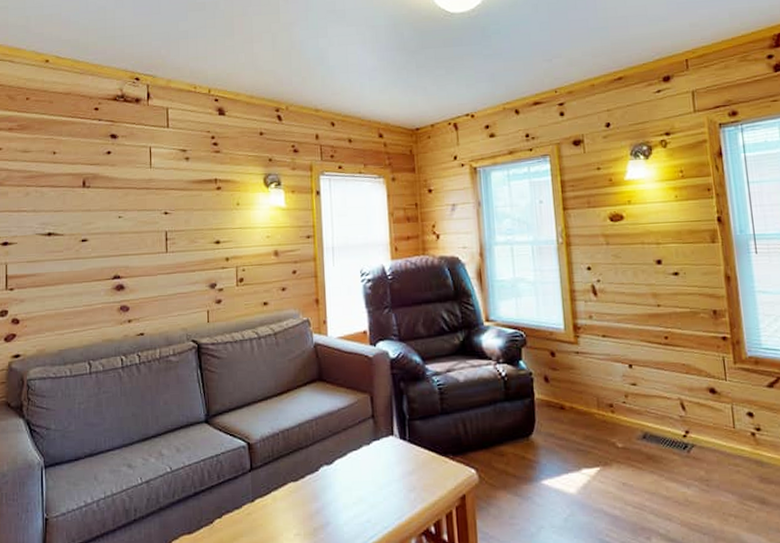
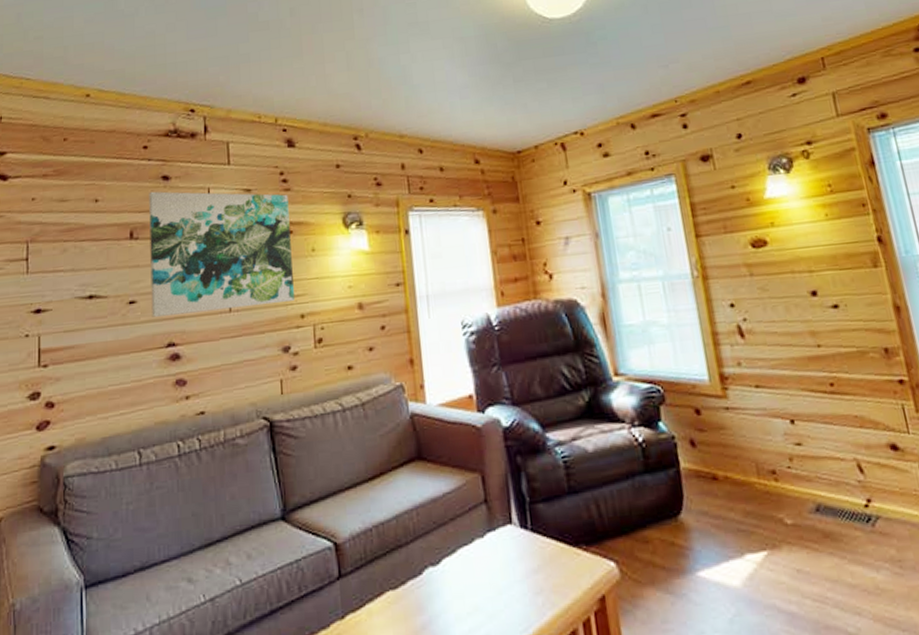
wall art: none [99,147,221,254] -> present [149,191,294,317]

